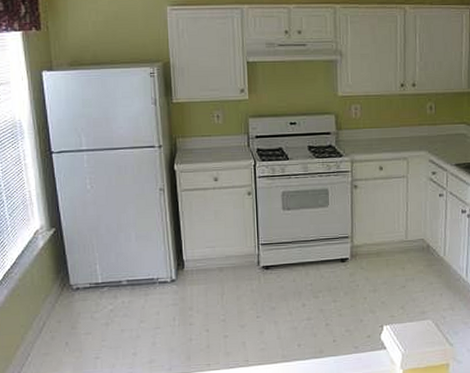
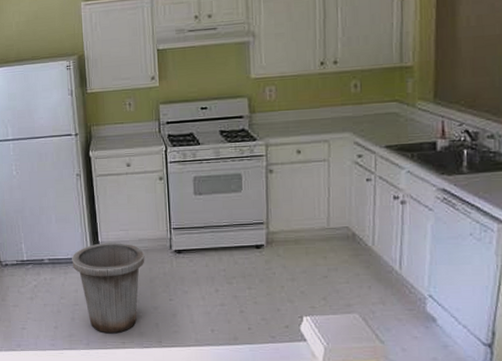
trash can: none [153,260,232,356] -> present [72,243,145,334]

